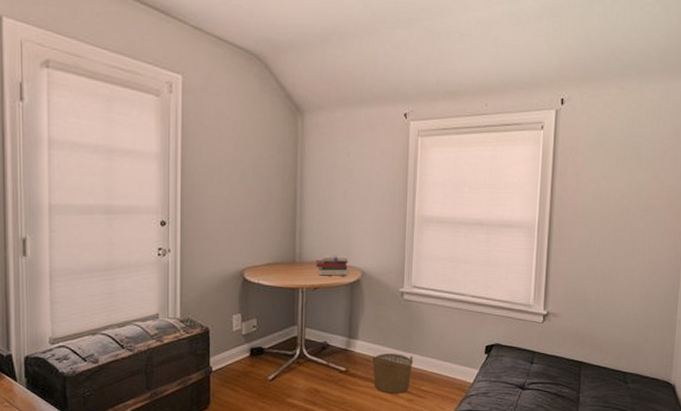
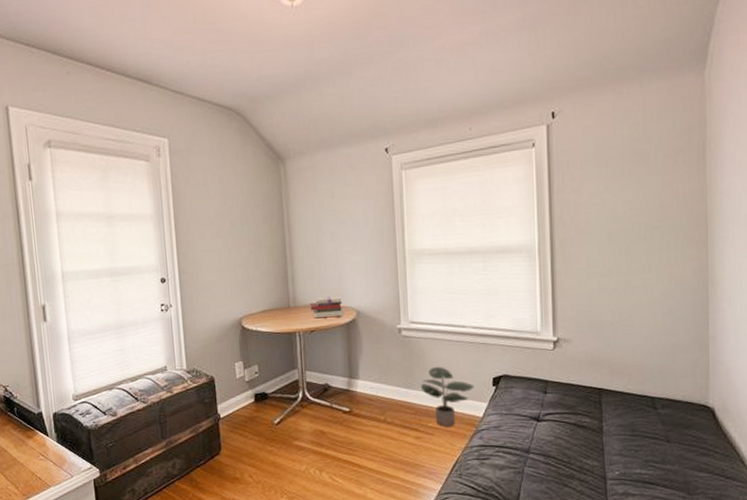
basket: present [372,354,414,394] -> none [375,391,418,432]
potted plant: none [417,331,468,391] -> present [420,366,474,427]

